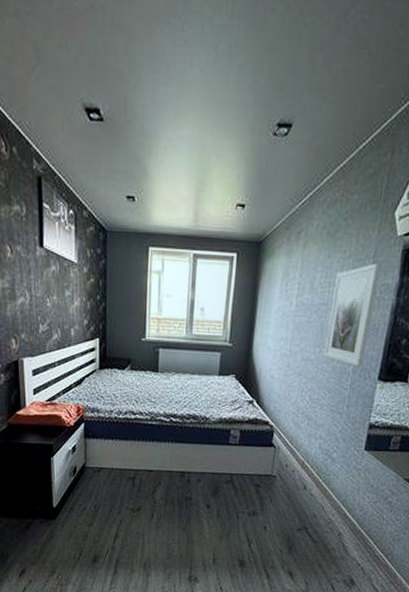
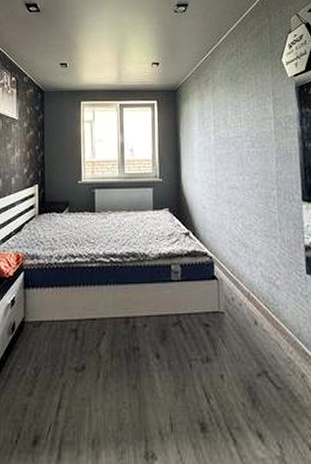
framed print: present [323,263,381,367] -> none [244,99,285,190]

